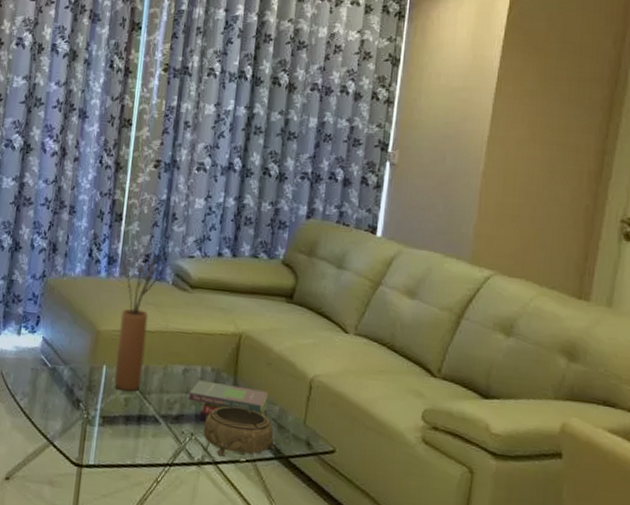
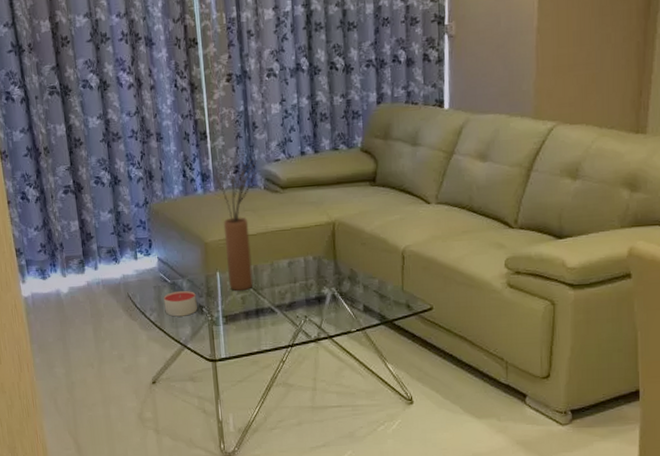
candle: none [37,378,76,409] -> present [163,290,197,317]
books: present [188,380,268,422] -> none [297,268,367,304]
decorative bowl: present [203,406,275,456] -> none [314,286,380,331]

